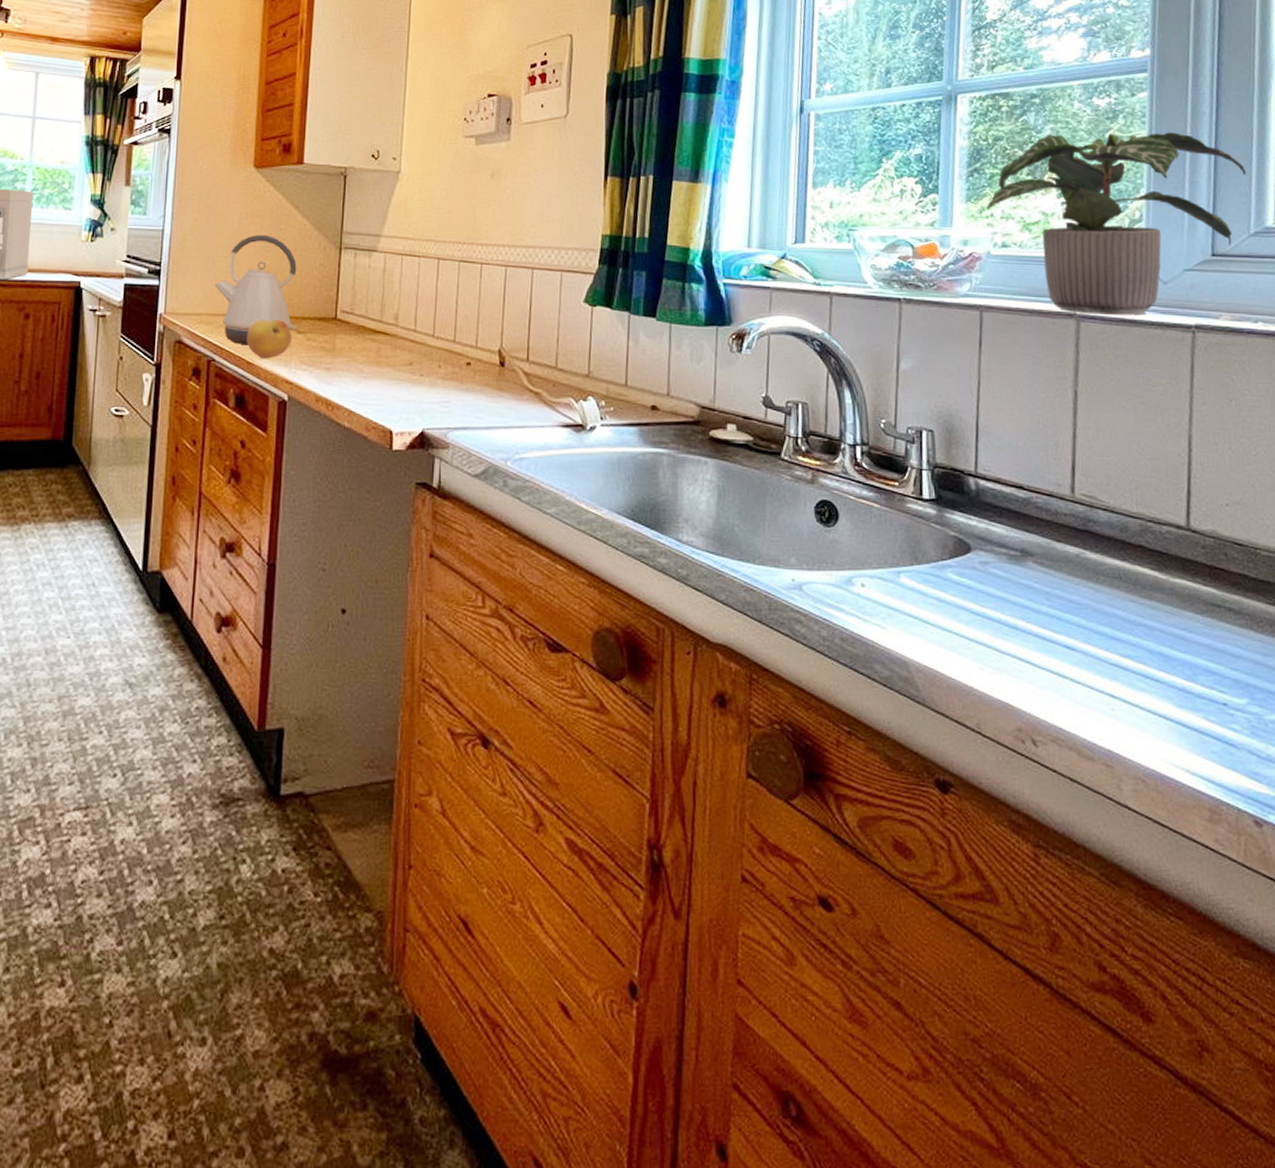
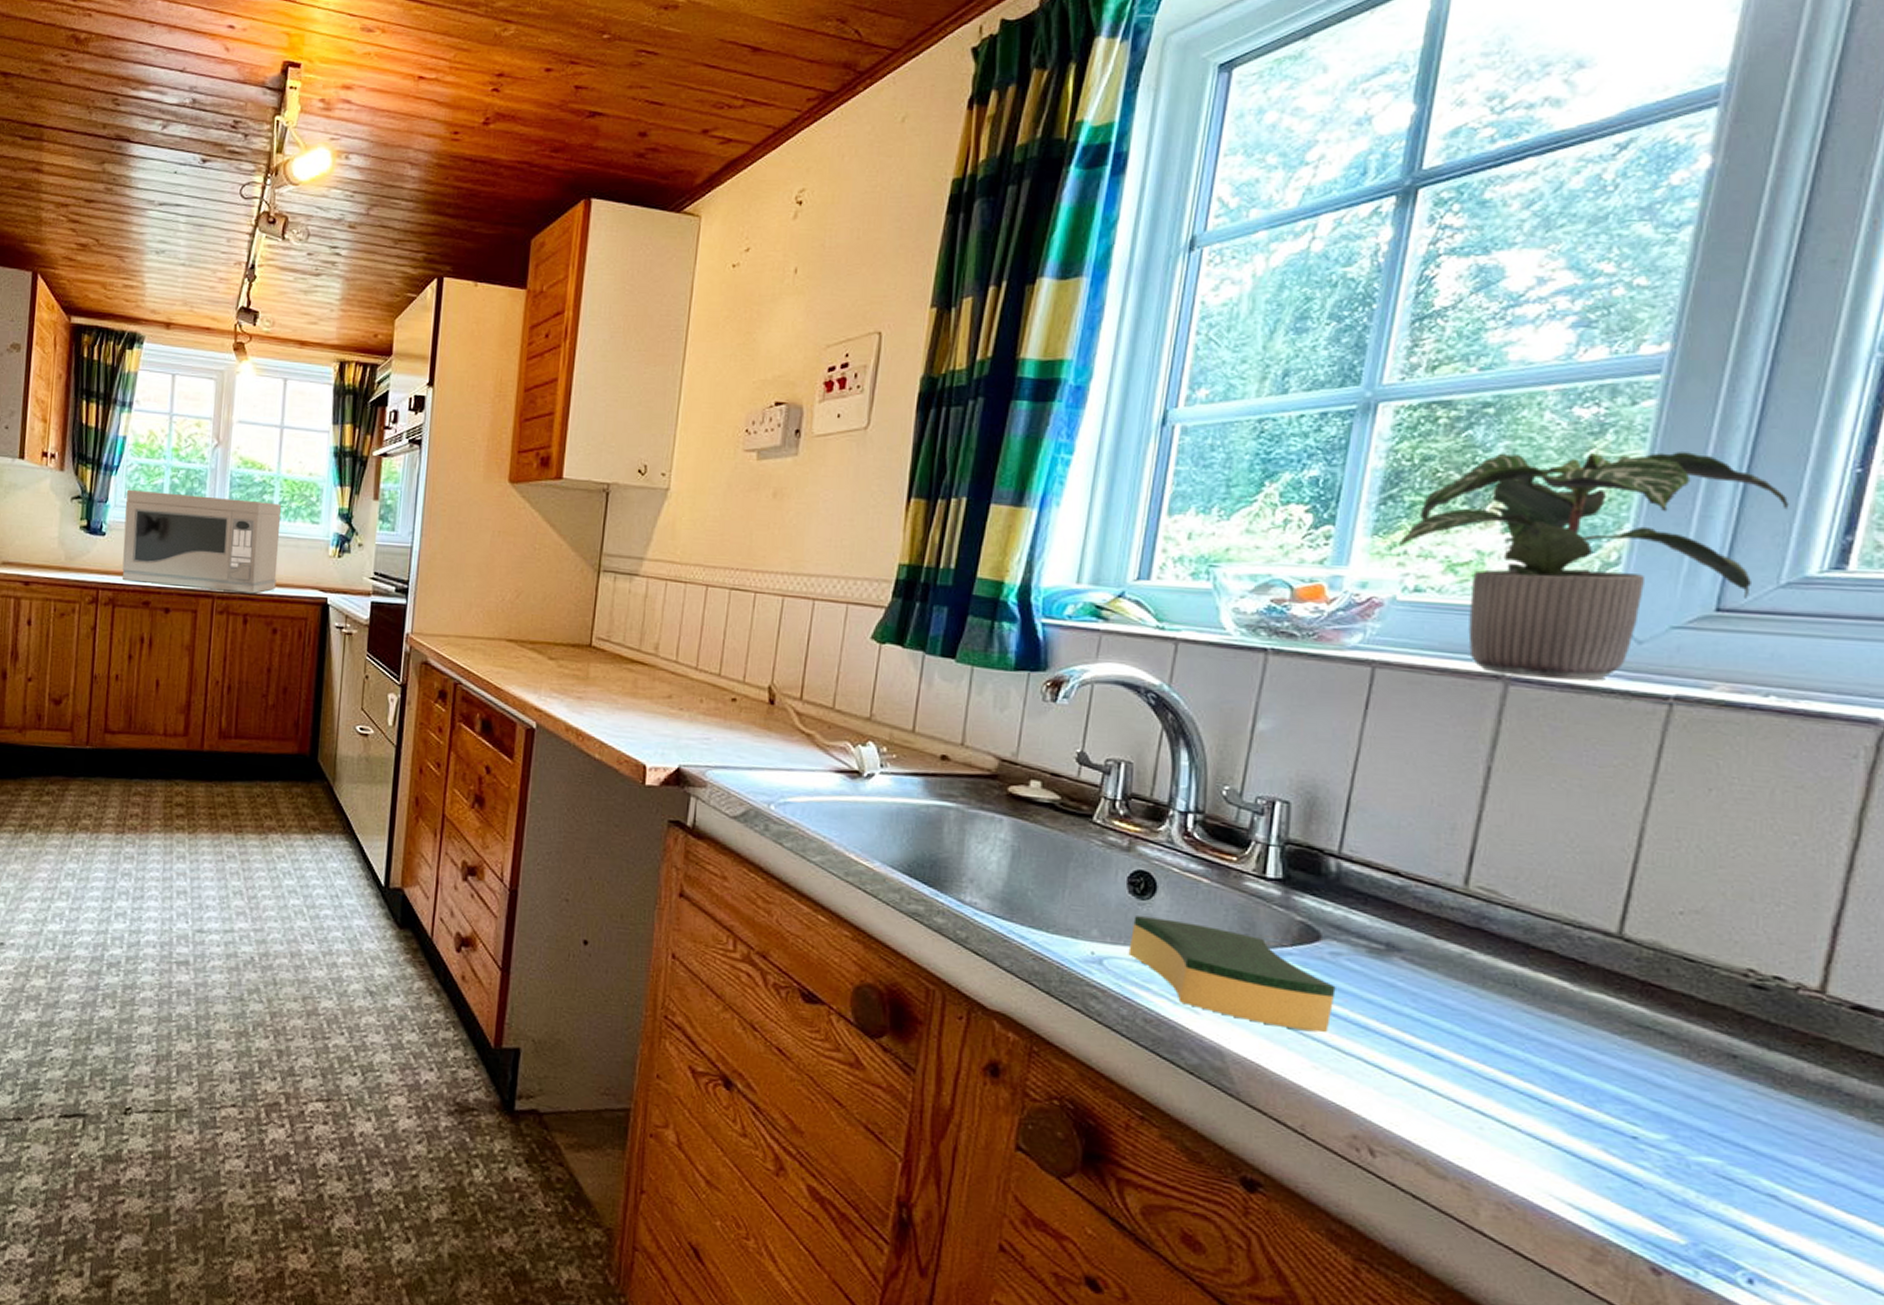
kettle: present [214,235,298,346] -> none [463,554,551,670]
fruit: present [247,318,292,359] -> none [495,643,543,685]
sponge: none [822,542,989,636] -> present [1128,916,1336,1034]

